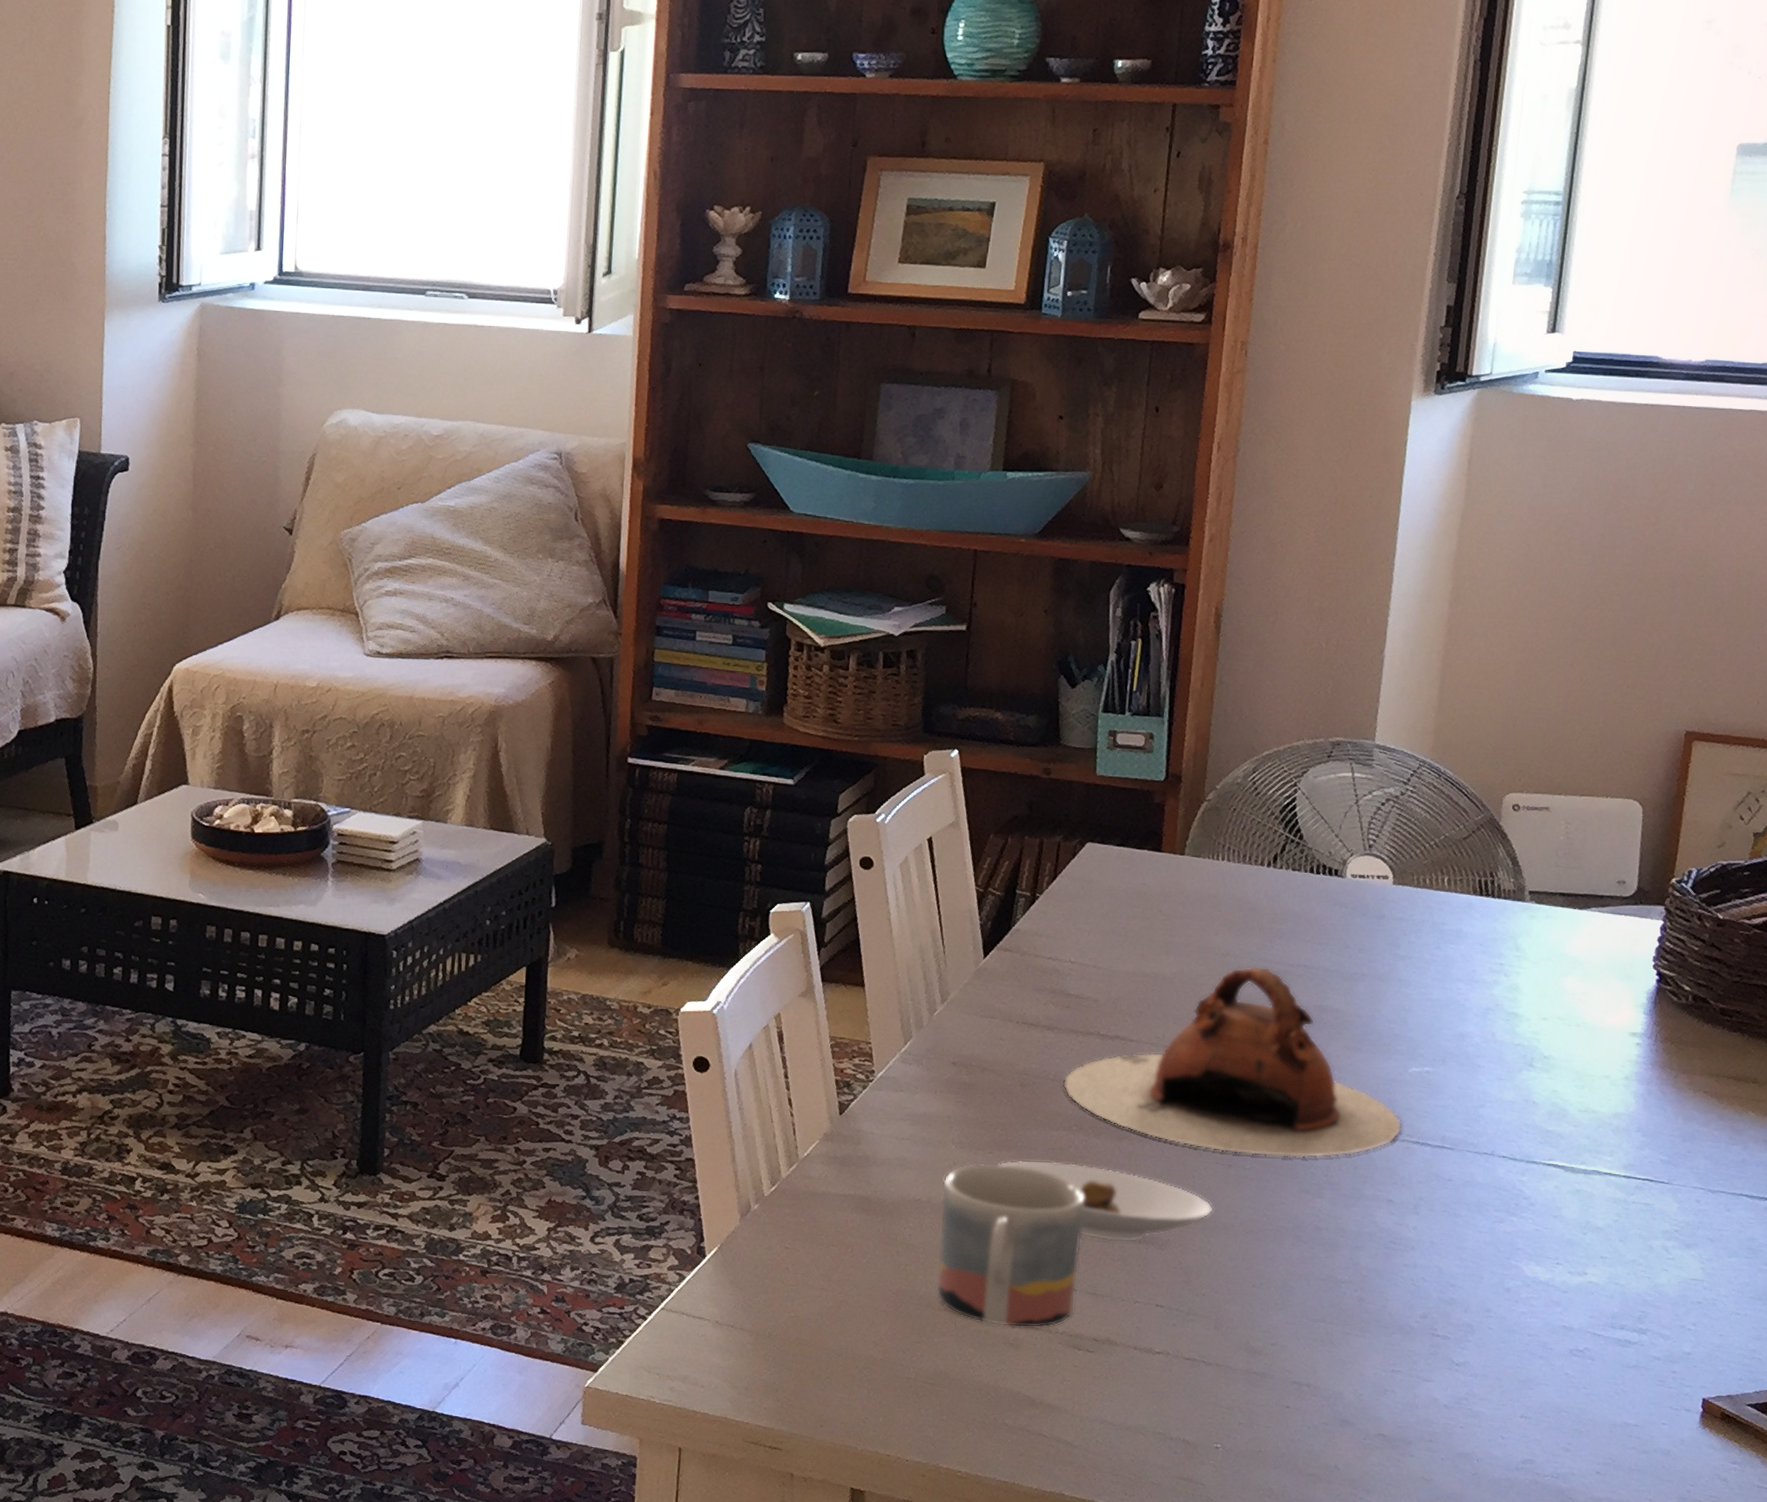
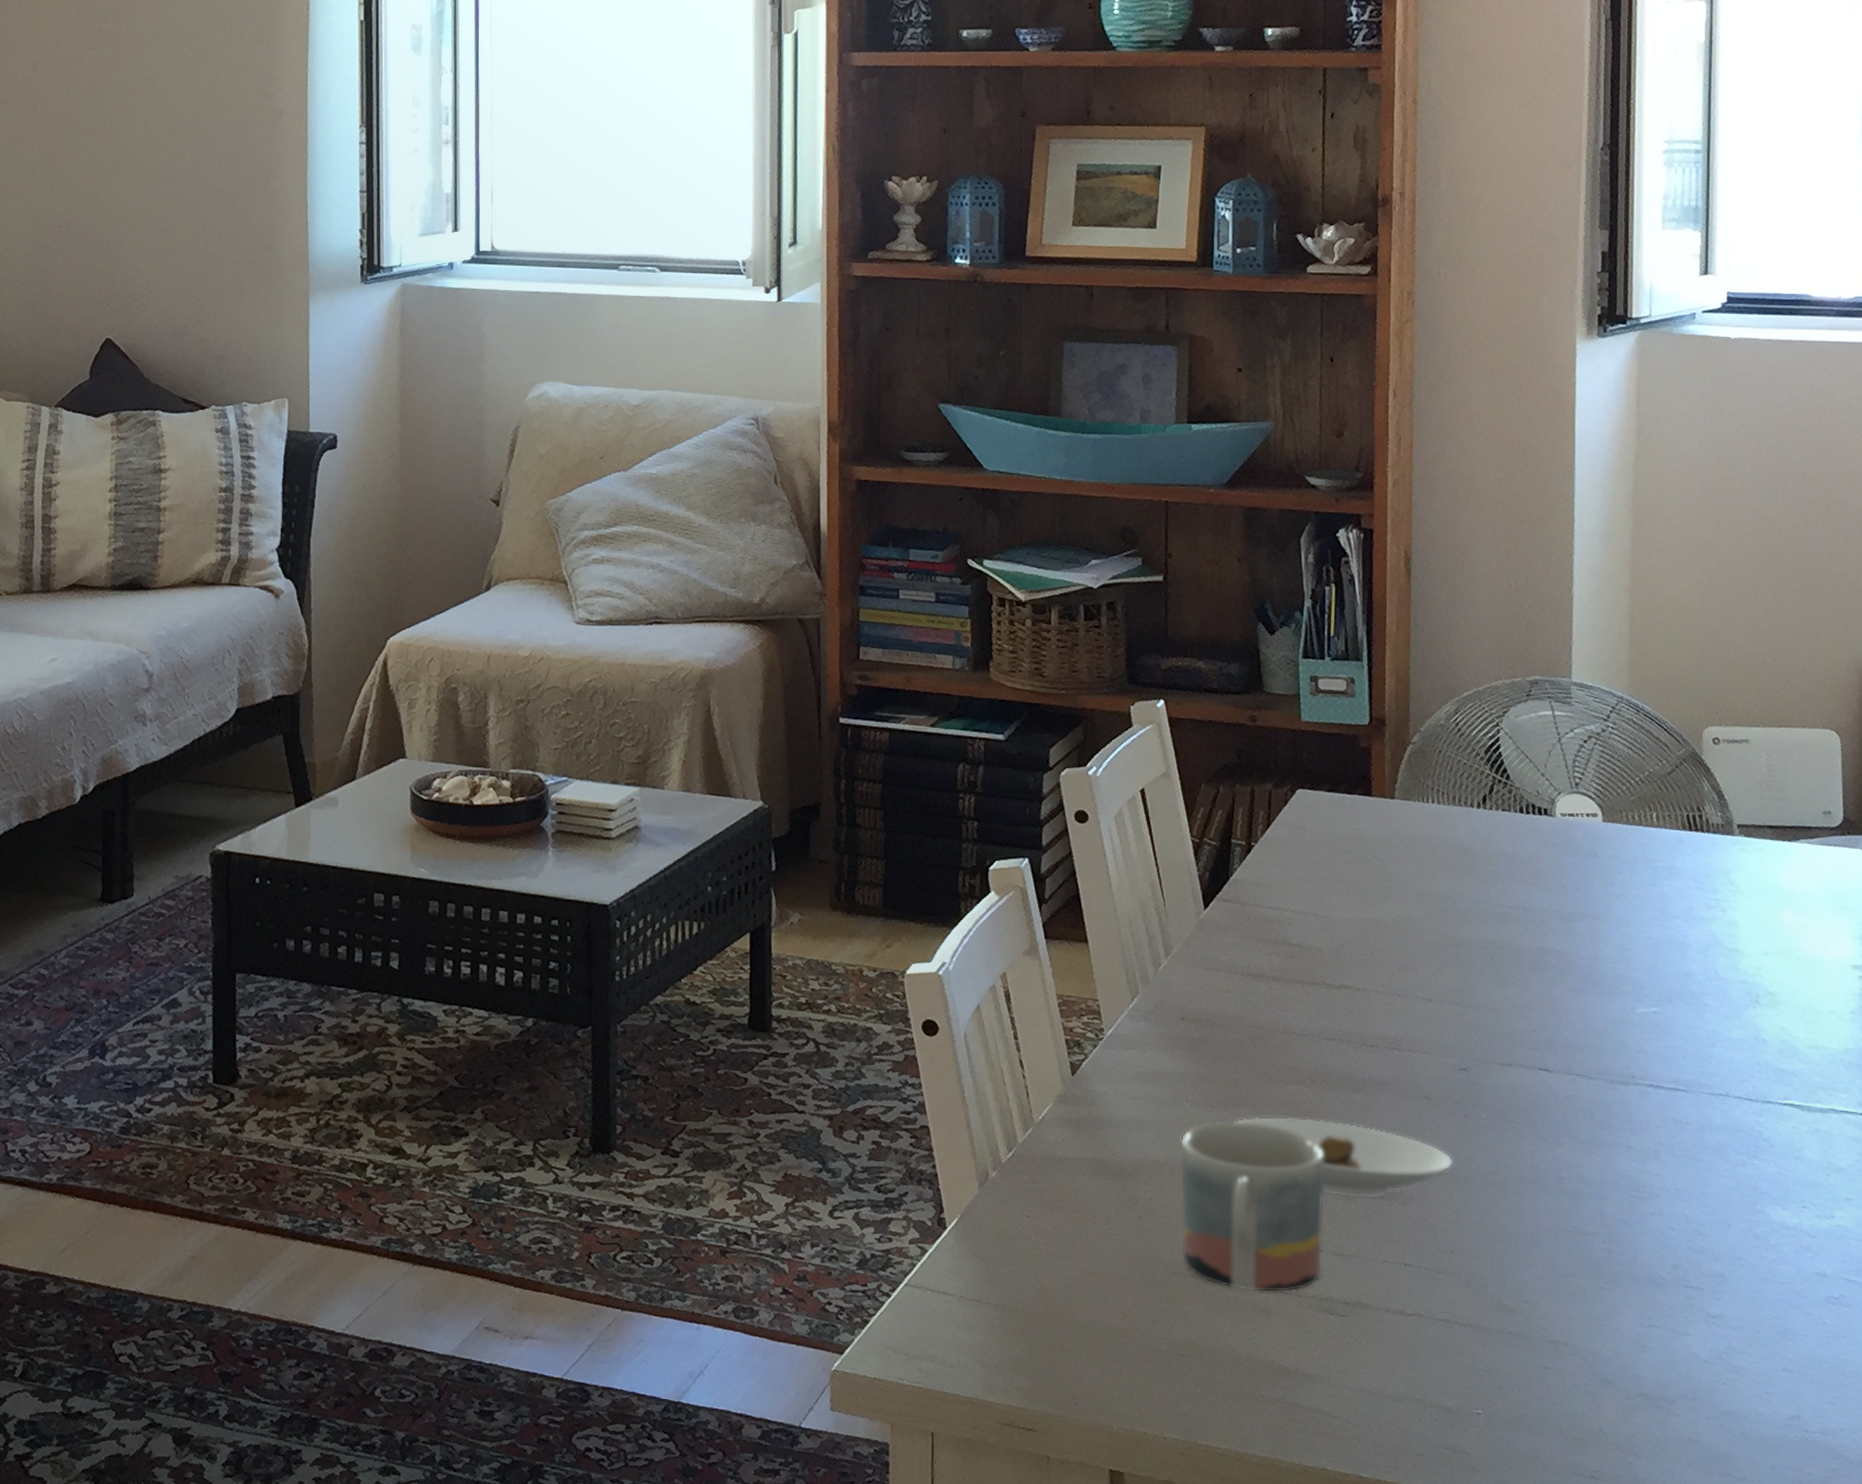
teapot: present [1063,966,1402,1158] -> none [1293,909,1634,1105]

